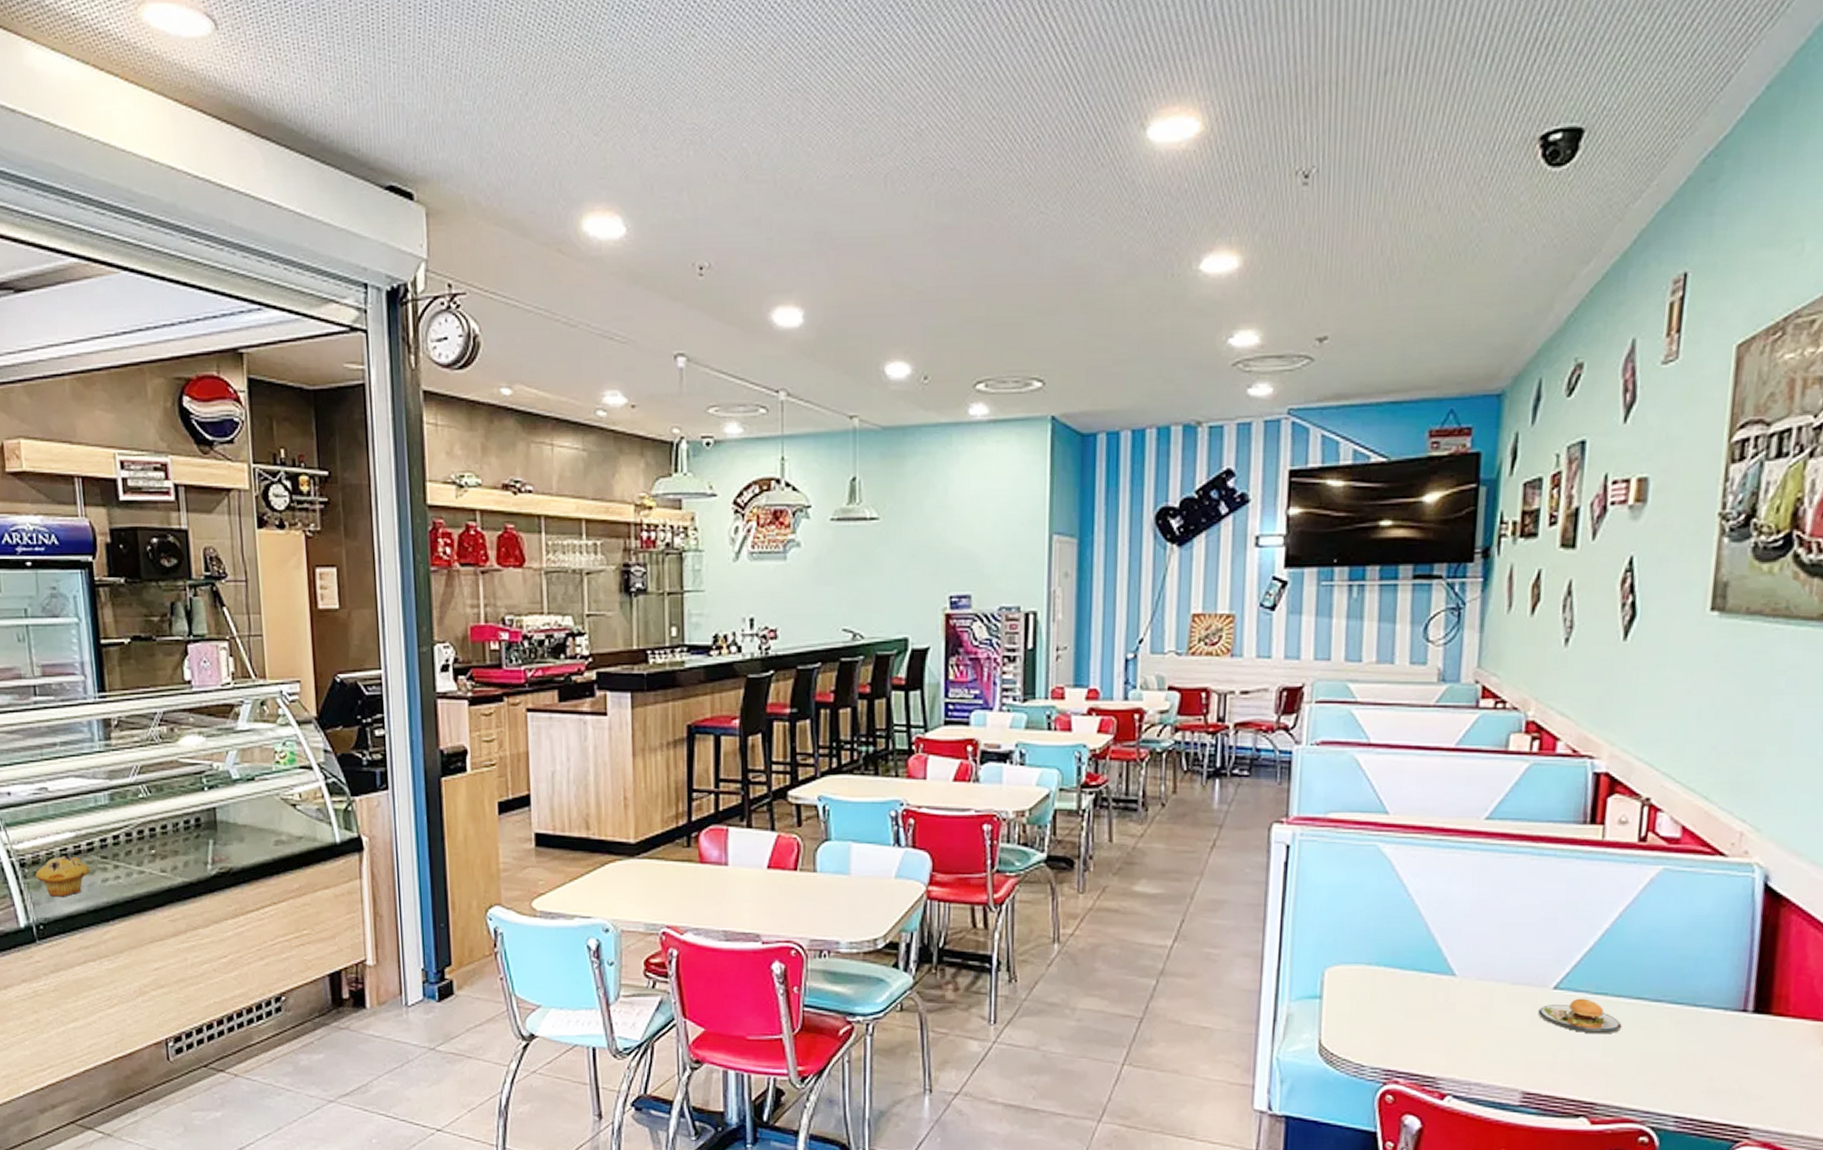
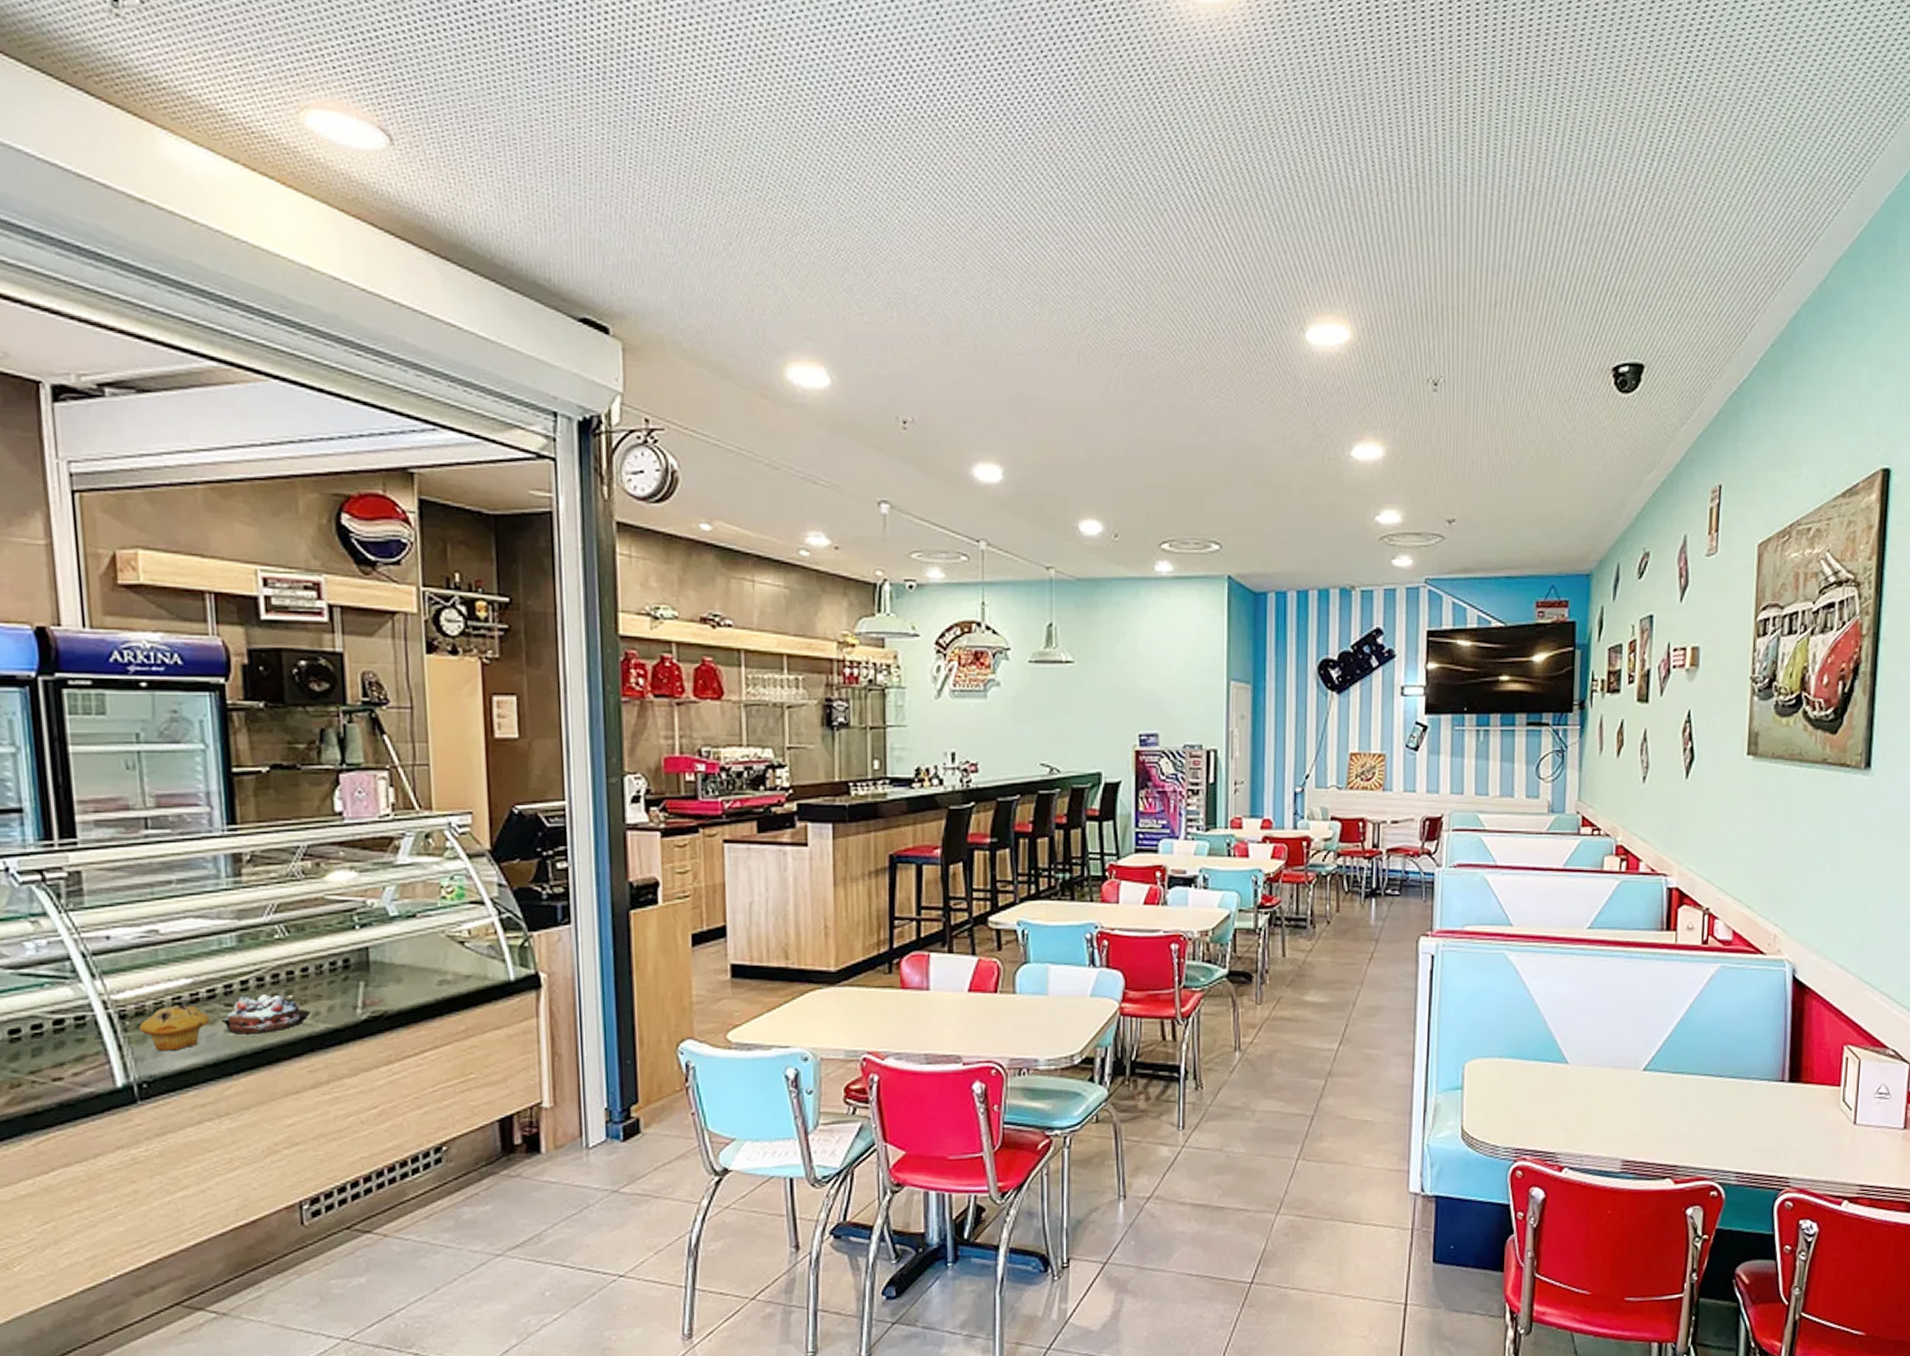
cake: none [98,849,171,885] -> present [220,994,312,1035]
hamburger: present [1538,998,1622,1034] -> none [1632,1077,1695,1107]

